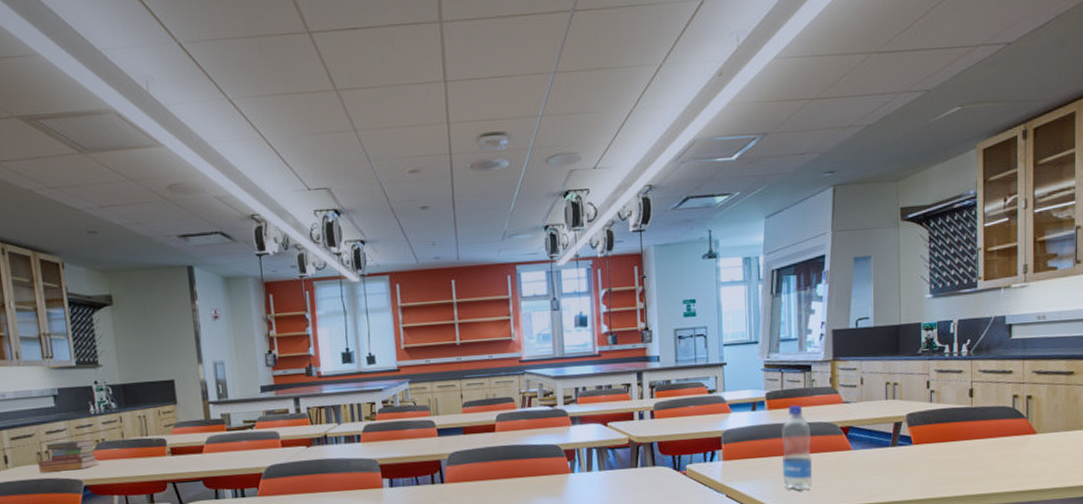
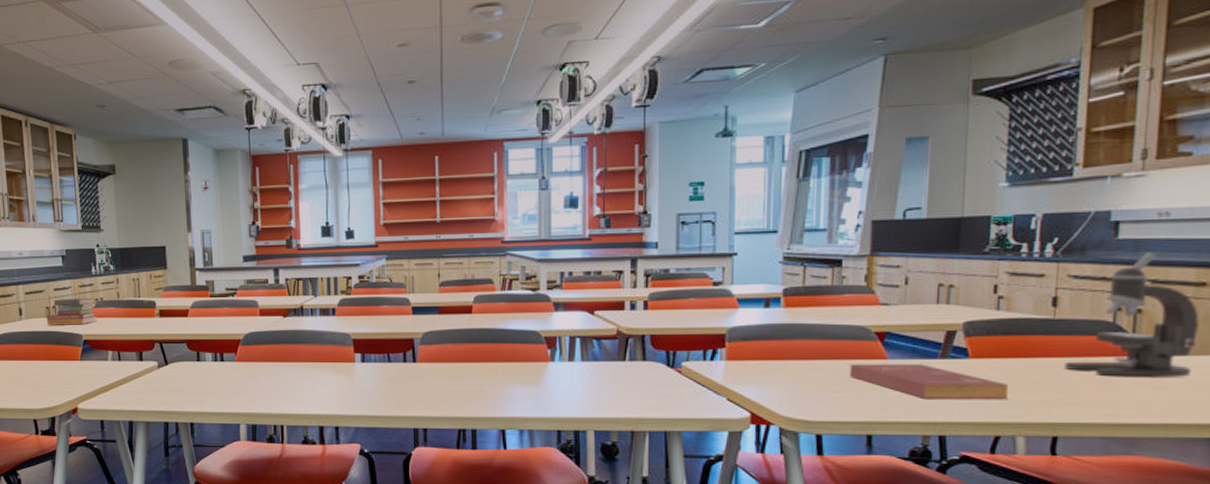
bottle: present [782,405,813,491] -> none [798,305,837,401]
book: none [822,452,942,483] -> present [849,364,1008,400]
microscope: none [981,347,1070,453] -> present [1064,251,1199,377]

